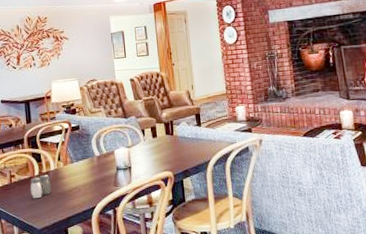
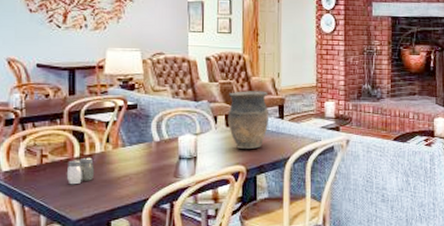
vase: none [151,103,189,157] -> present [227,91,270,150]

